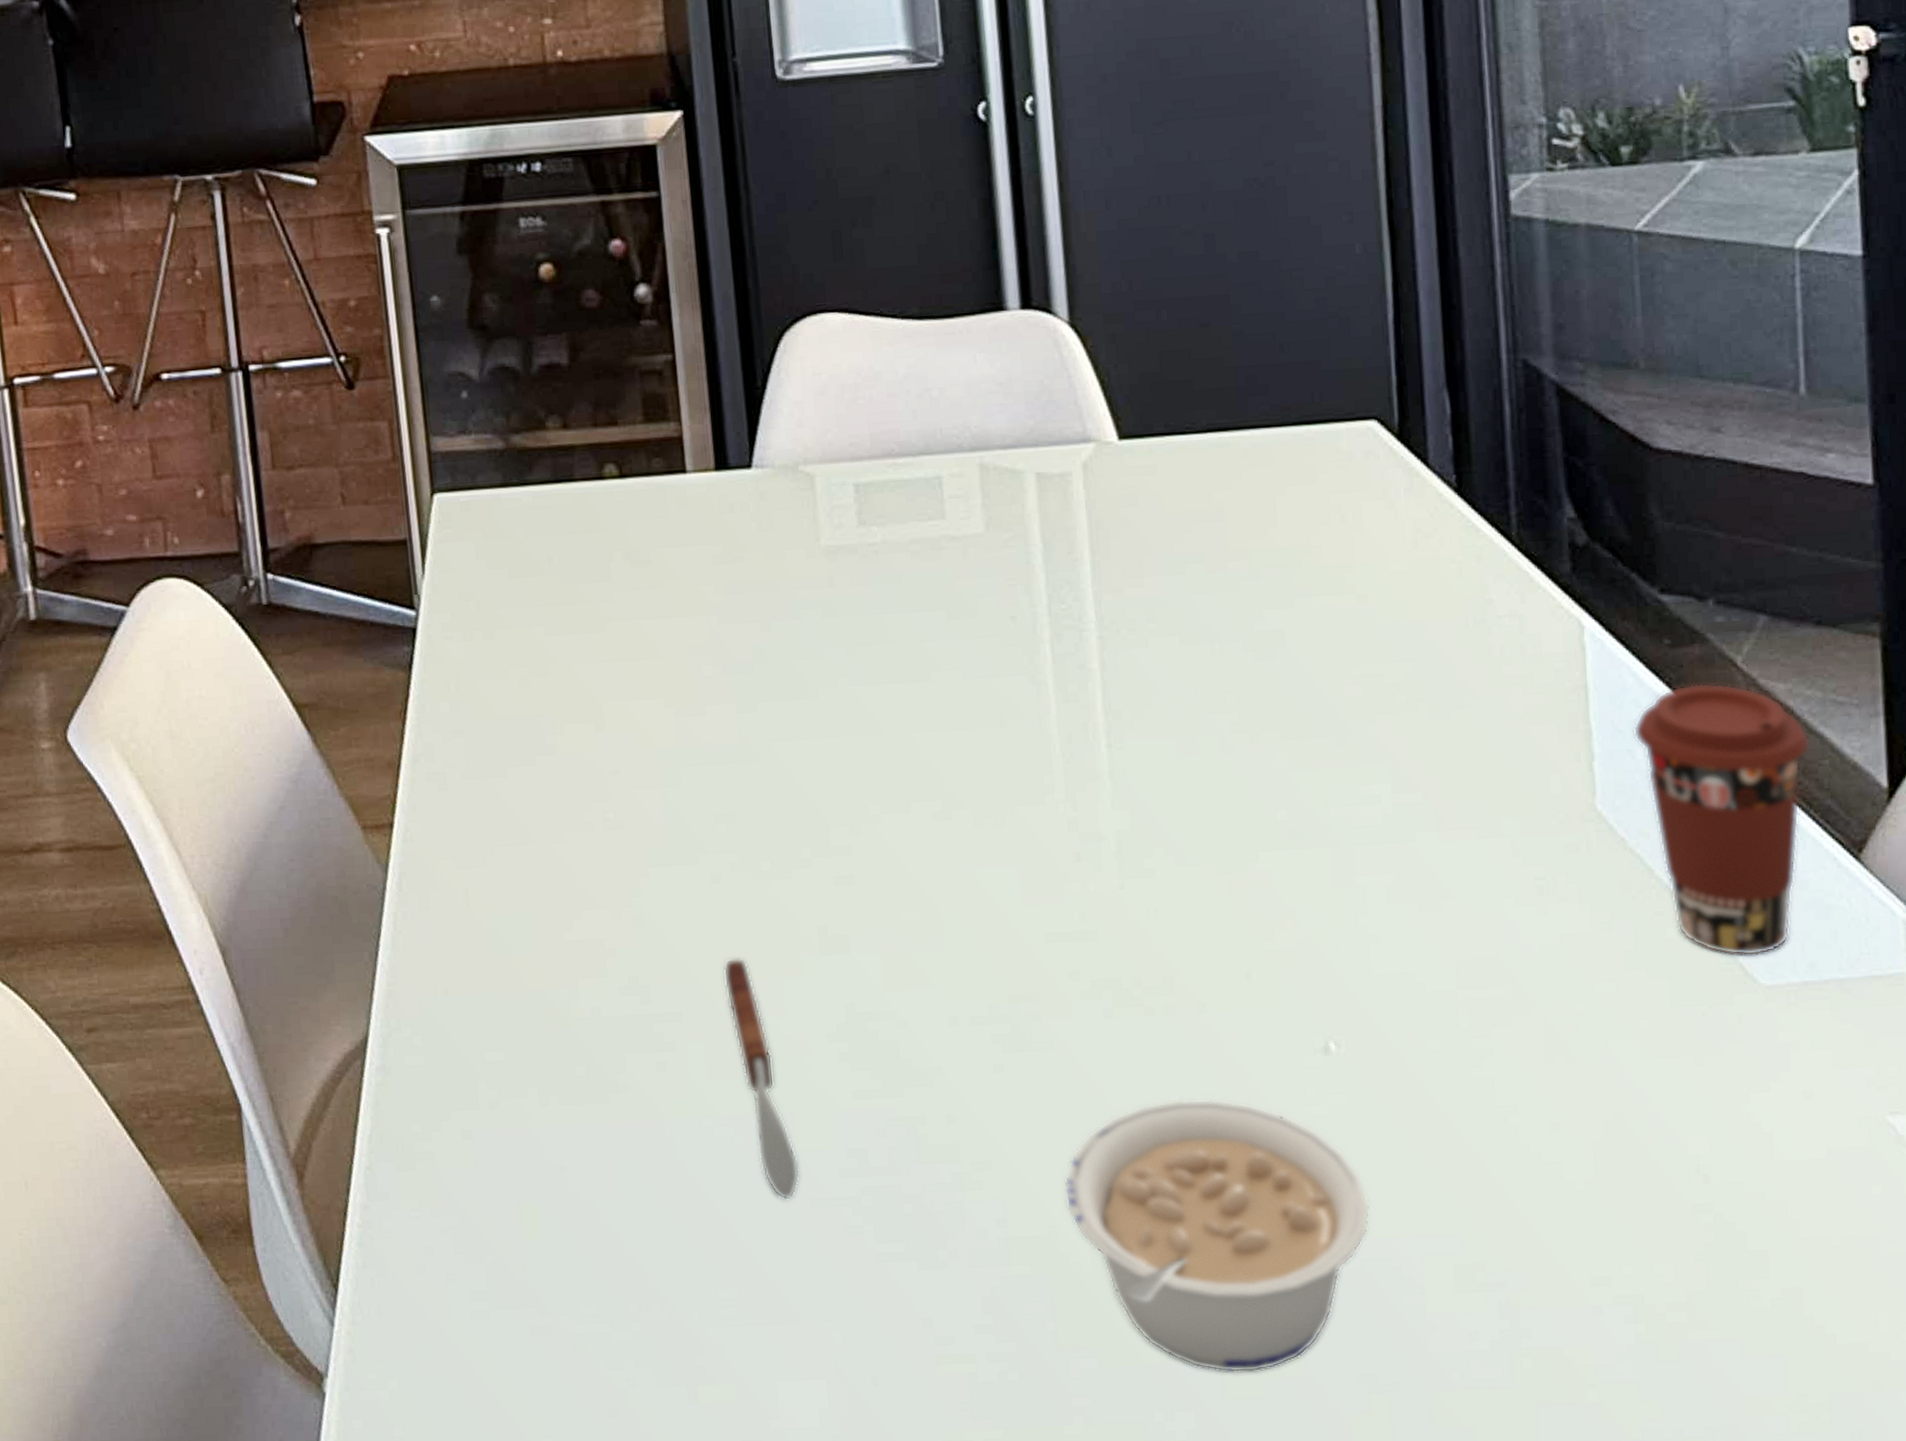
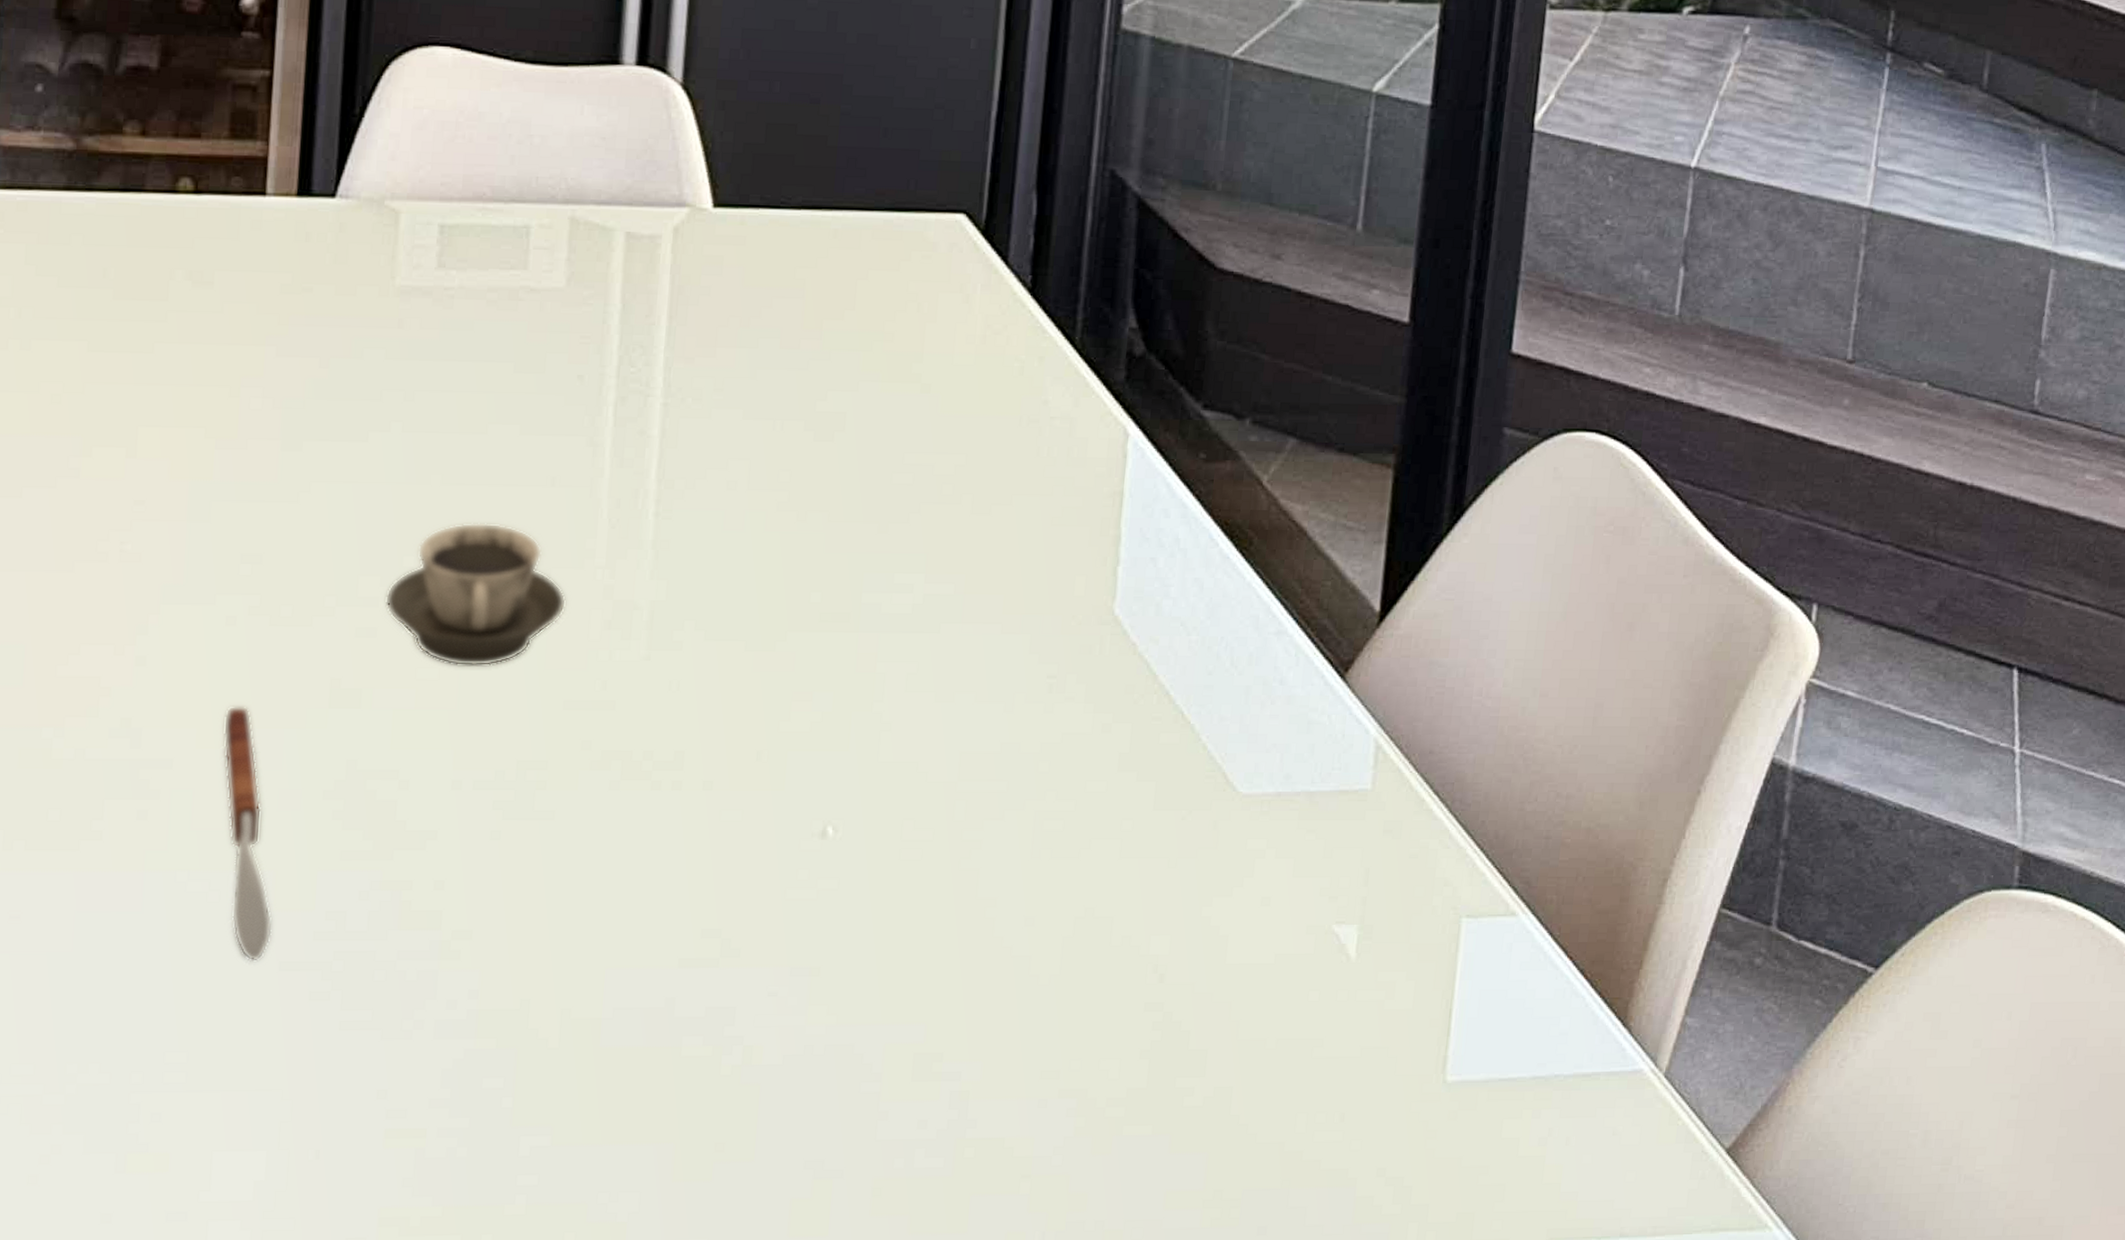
cup: none [857,766,1034,907] -> present [384,523,567,667]
legume: present [1064,1098,1371,1373] -> none [542,876,843,1155]
coffee cup: present [1633,683,1810,957] -> none [1158,498,1318,765]

